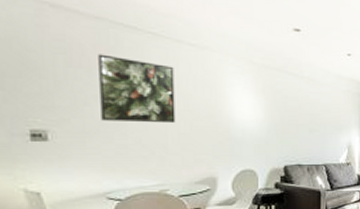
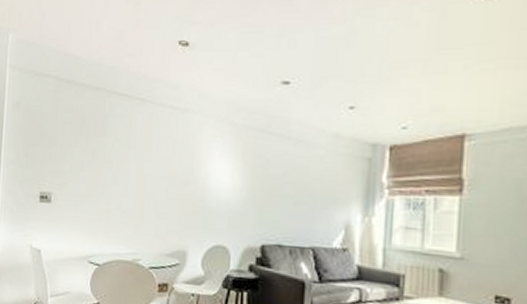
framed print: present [98,54,176,124] -> none [91,122,156,190]

